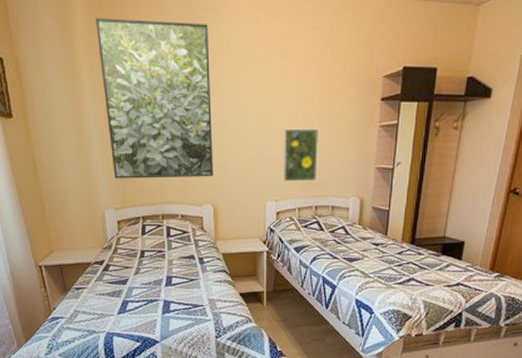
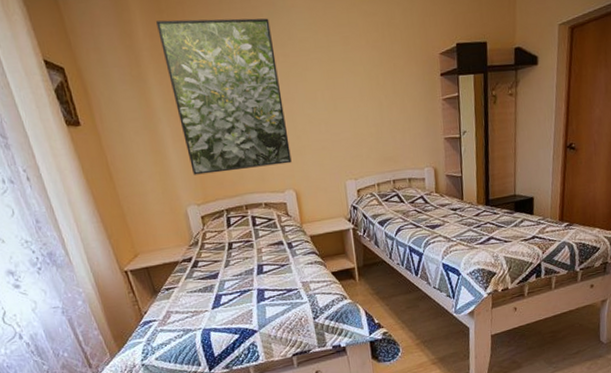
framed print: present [282,128,320,182] -> none [353,107,391,161]

